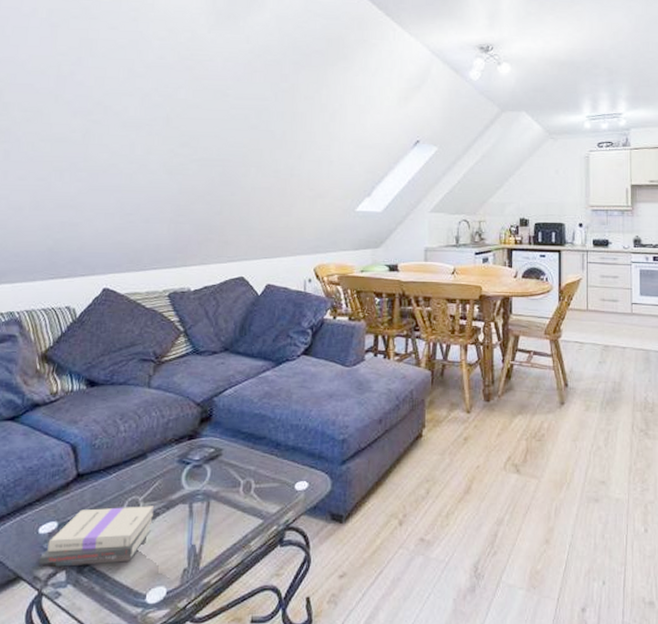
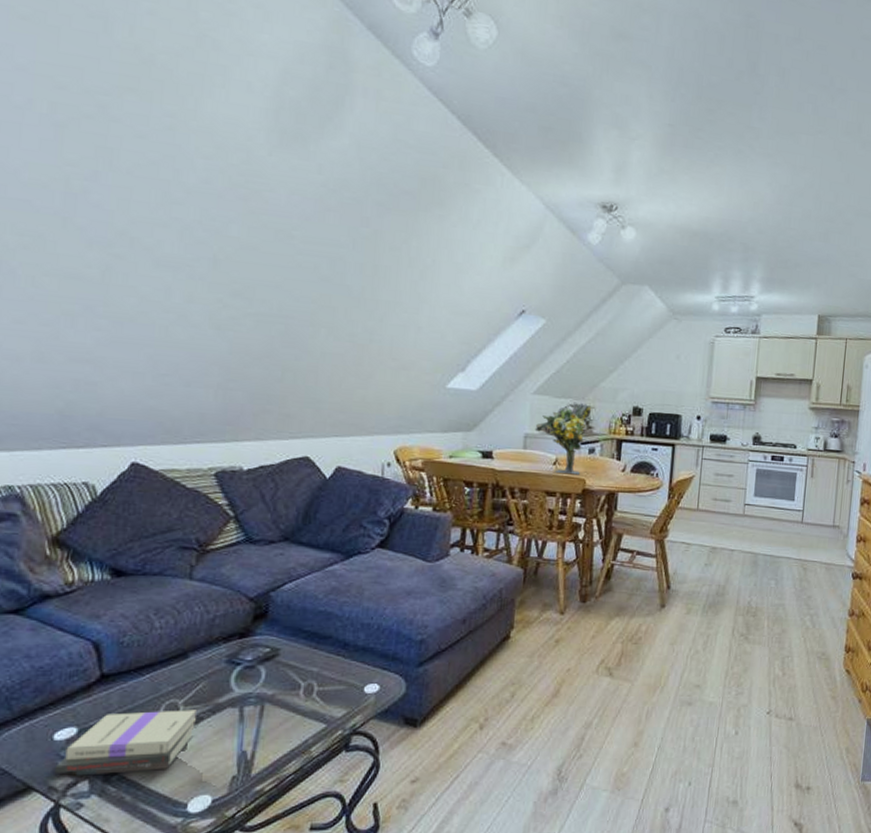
bouquet: none [433,217,483,283] -> present [535,402,592,475]

